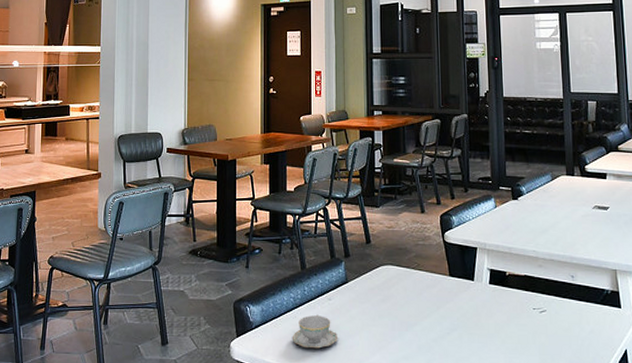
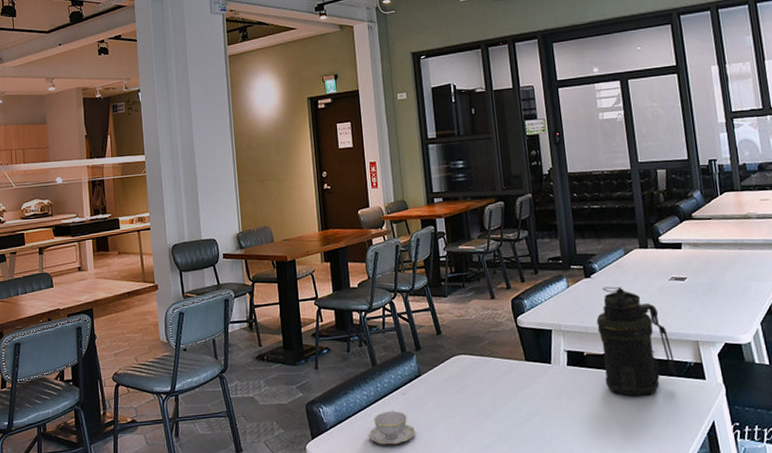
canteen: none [520,210,594,319] -> present [596,286,677,396]

